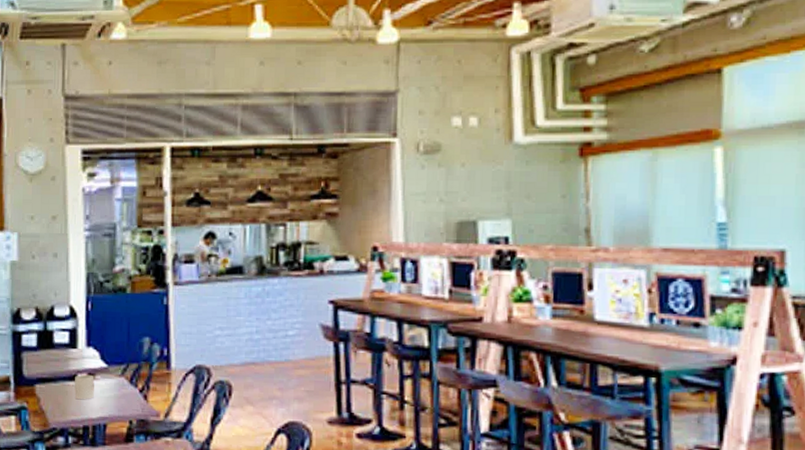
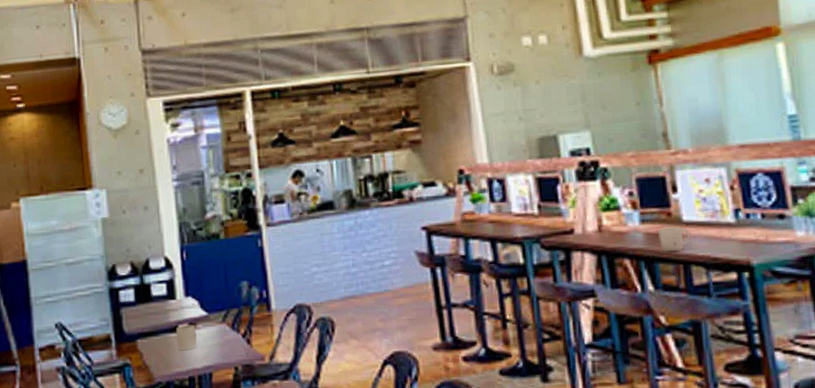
mug: none [568,324,601,350] -> present [658,227,691,252]

